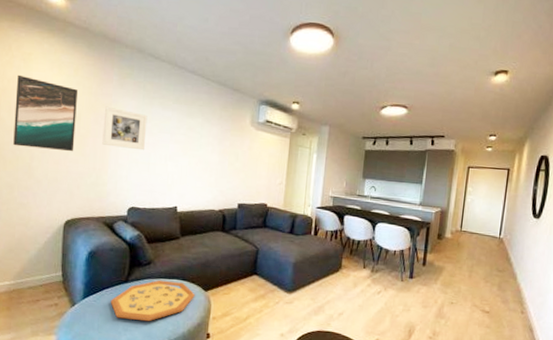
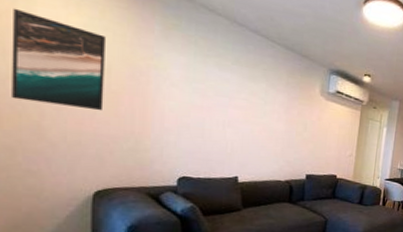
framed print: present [102,106,148,151] -> none [142,60,201,115]

